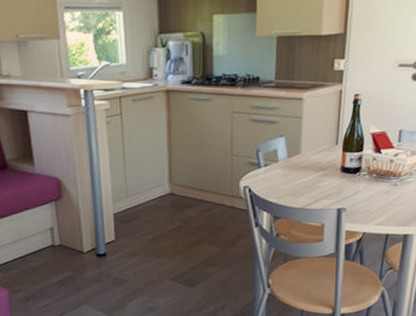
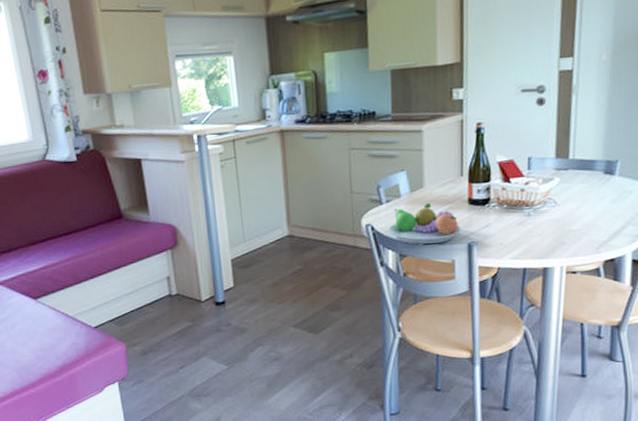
fruit bowl: none [264,168,332,208] -> present [388,202,461,245]

